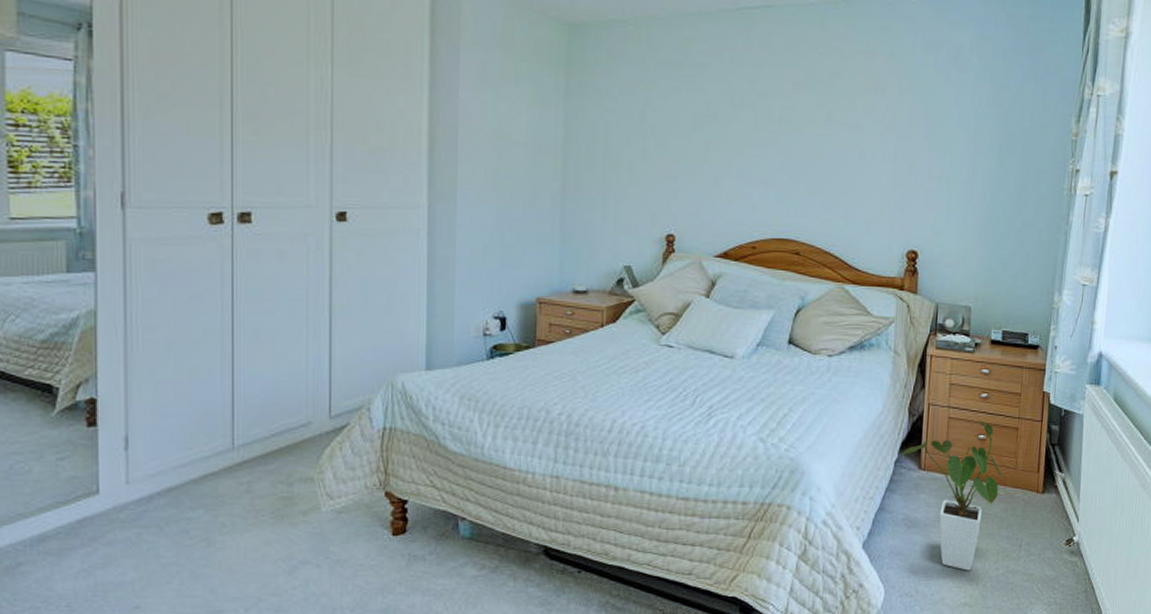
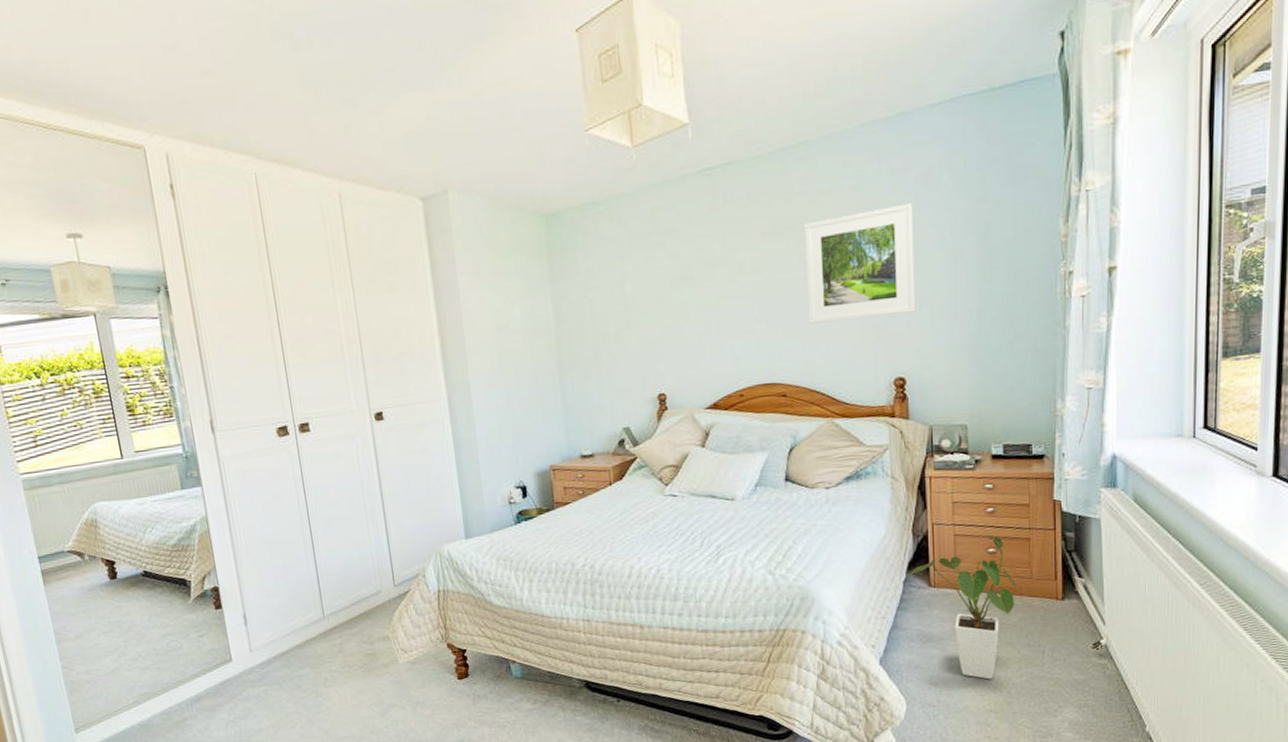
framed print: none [830,78,942,187] -> present [804,203,916,324]

